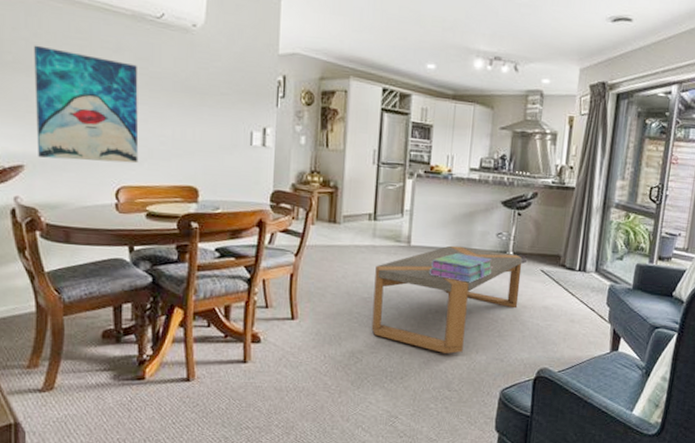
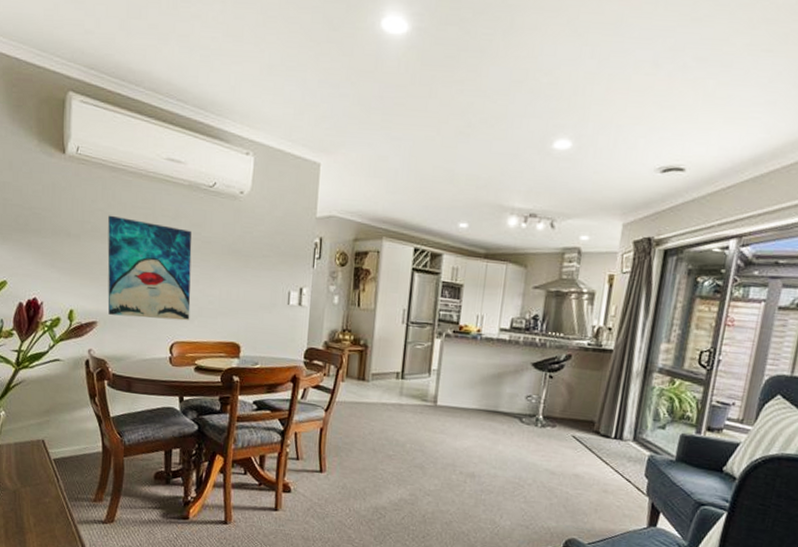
coffee table: present [371,245,523,354] -> none [395,406,553,517]
stack of books: present [428,253,493,283] -> none [454,415,520,446]

